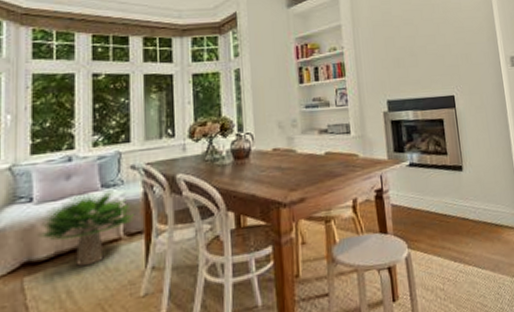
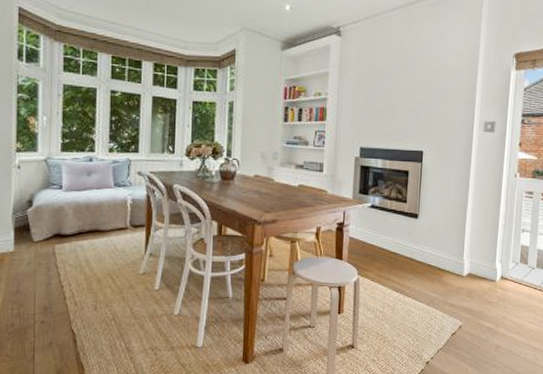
potted plant: present [37,188,135,267] -> none [65,188,139,245]

